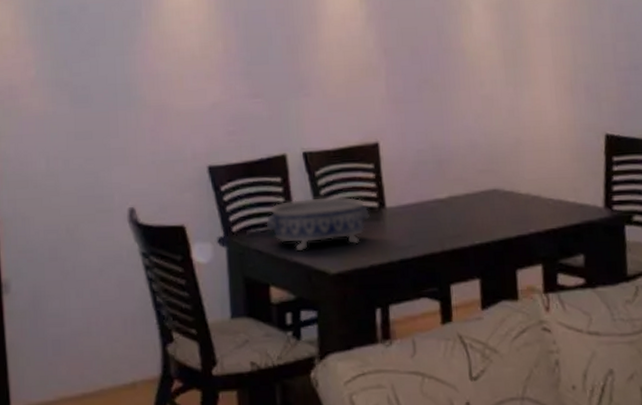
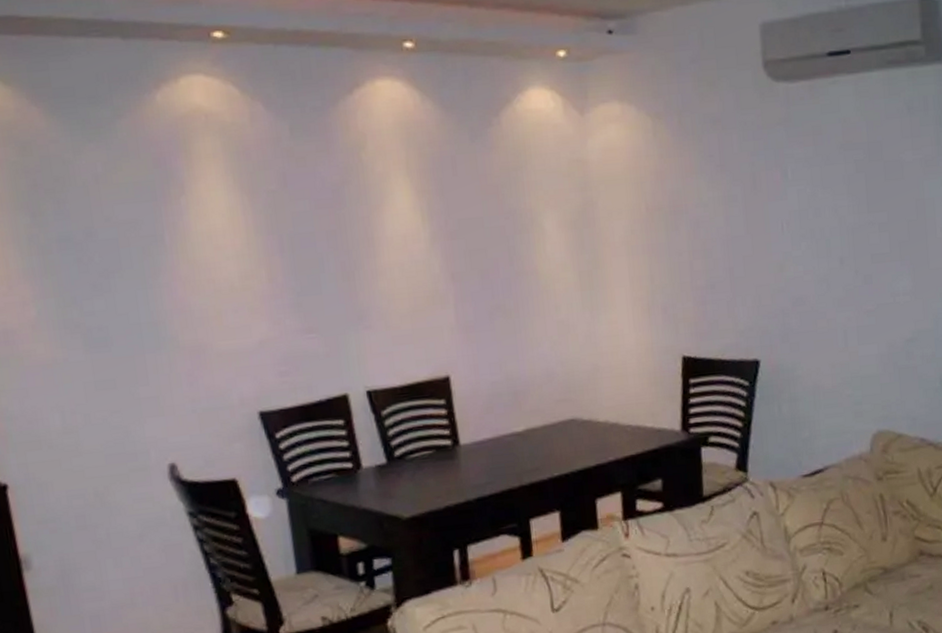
decorative bowl: present [266,197,370,251] -> none [329,436,443,497]

